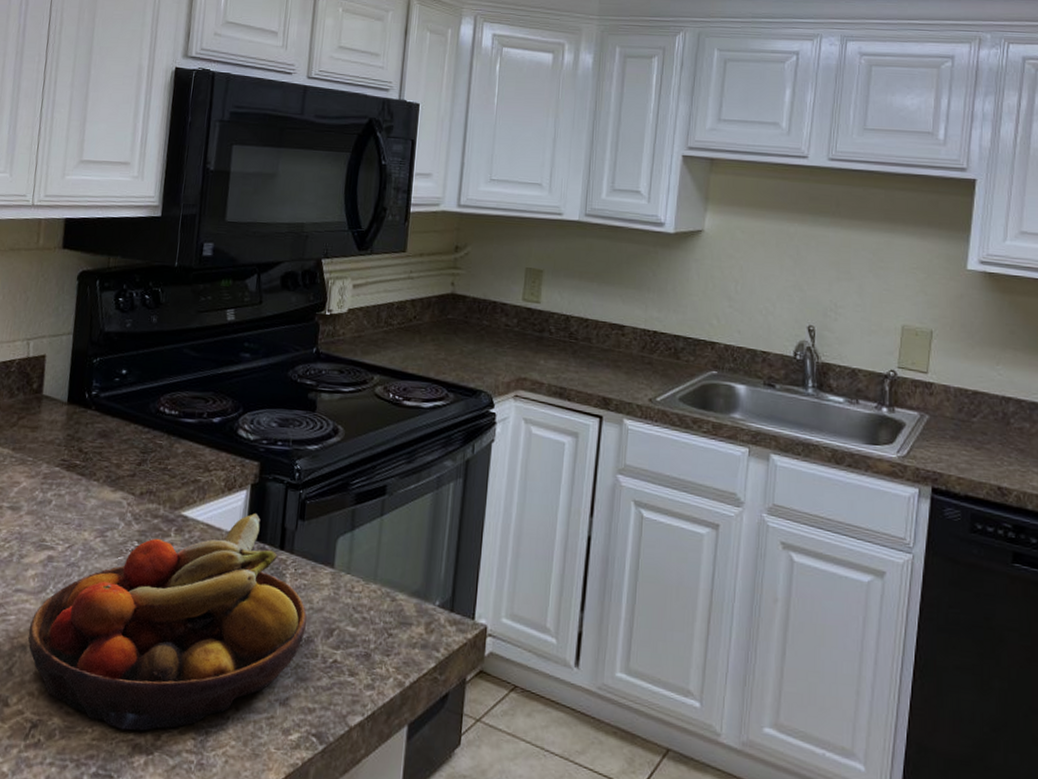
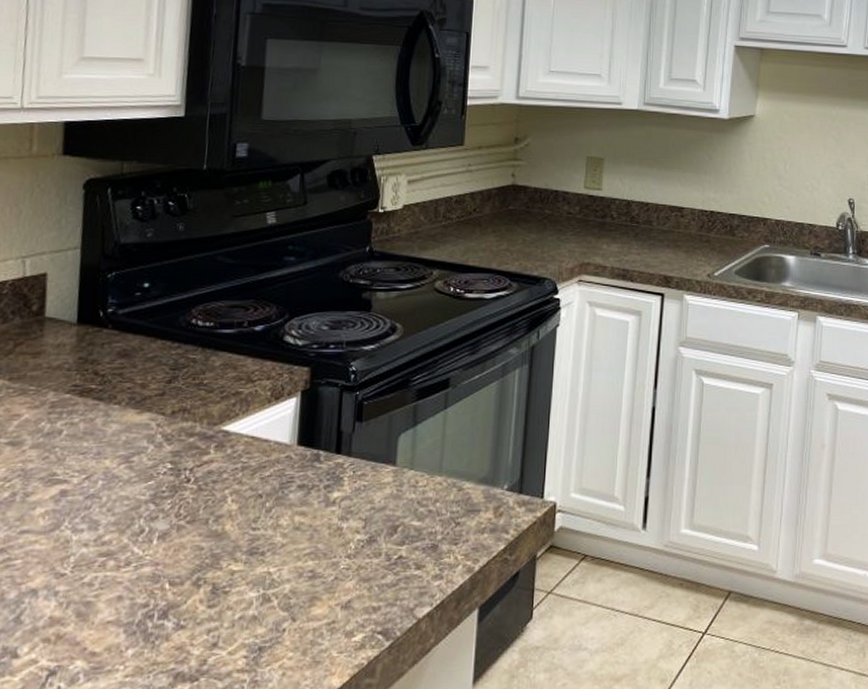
fruit bowl: present [28,514,307,731] -> none [39,420,368,661]

